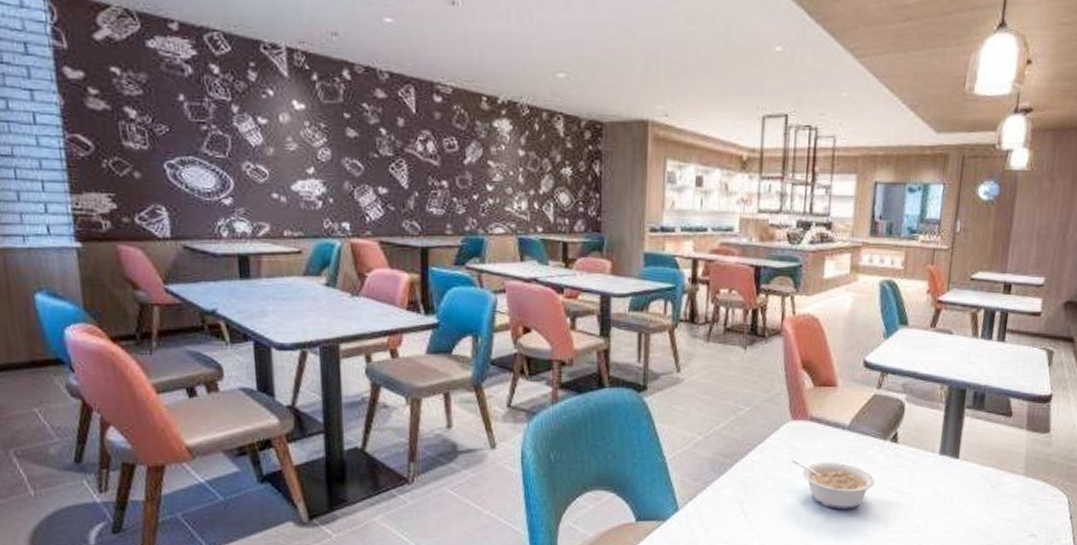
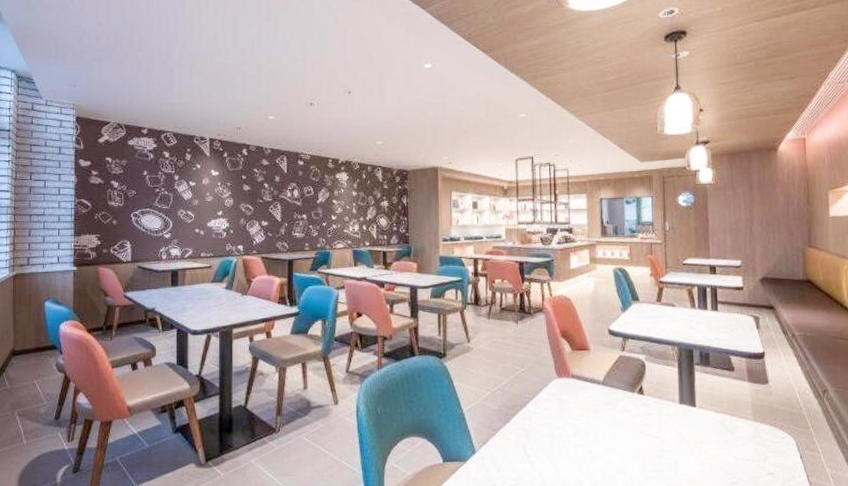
legume: present [791,459,875,510] -> none [560,409,630,451]

